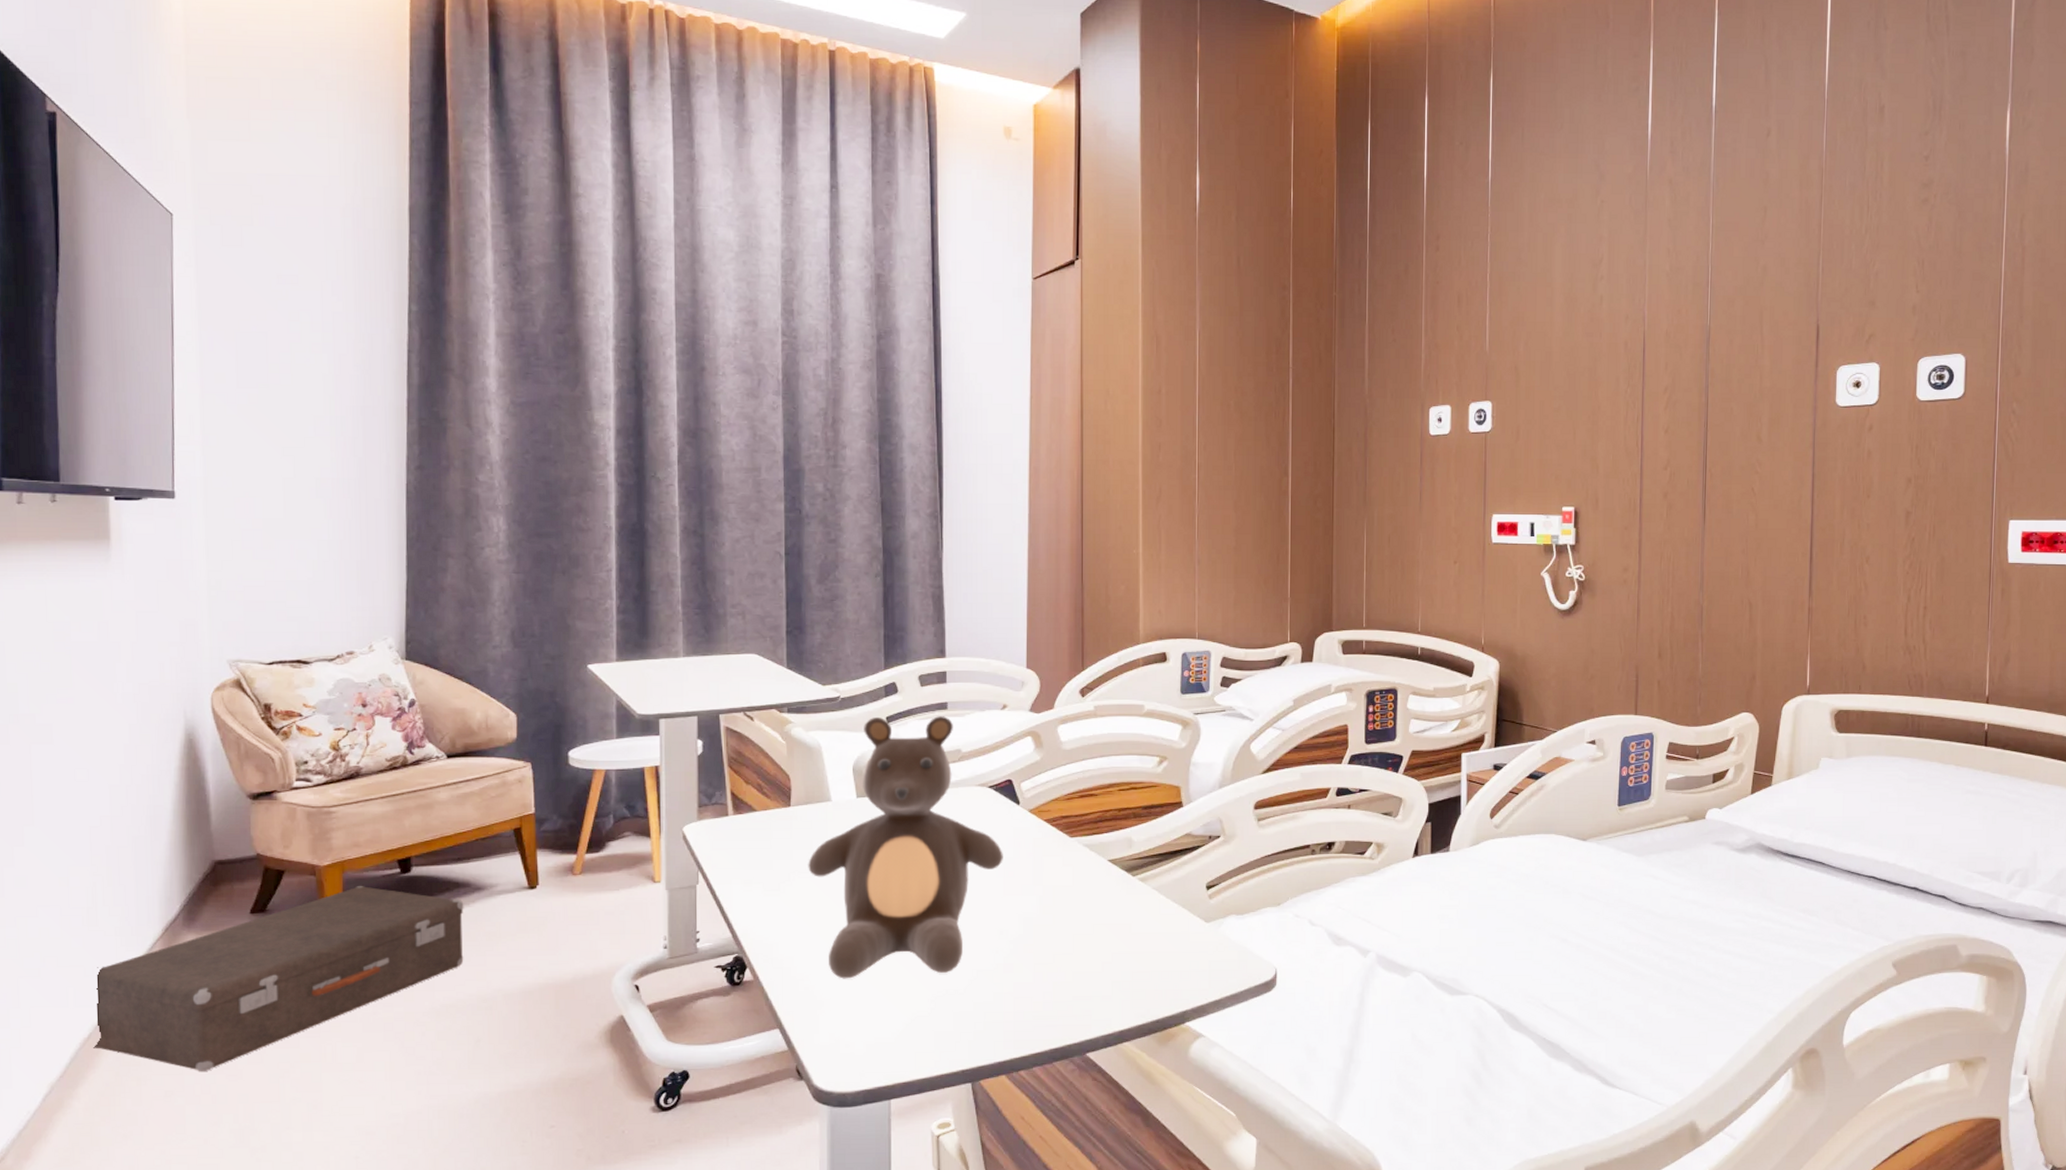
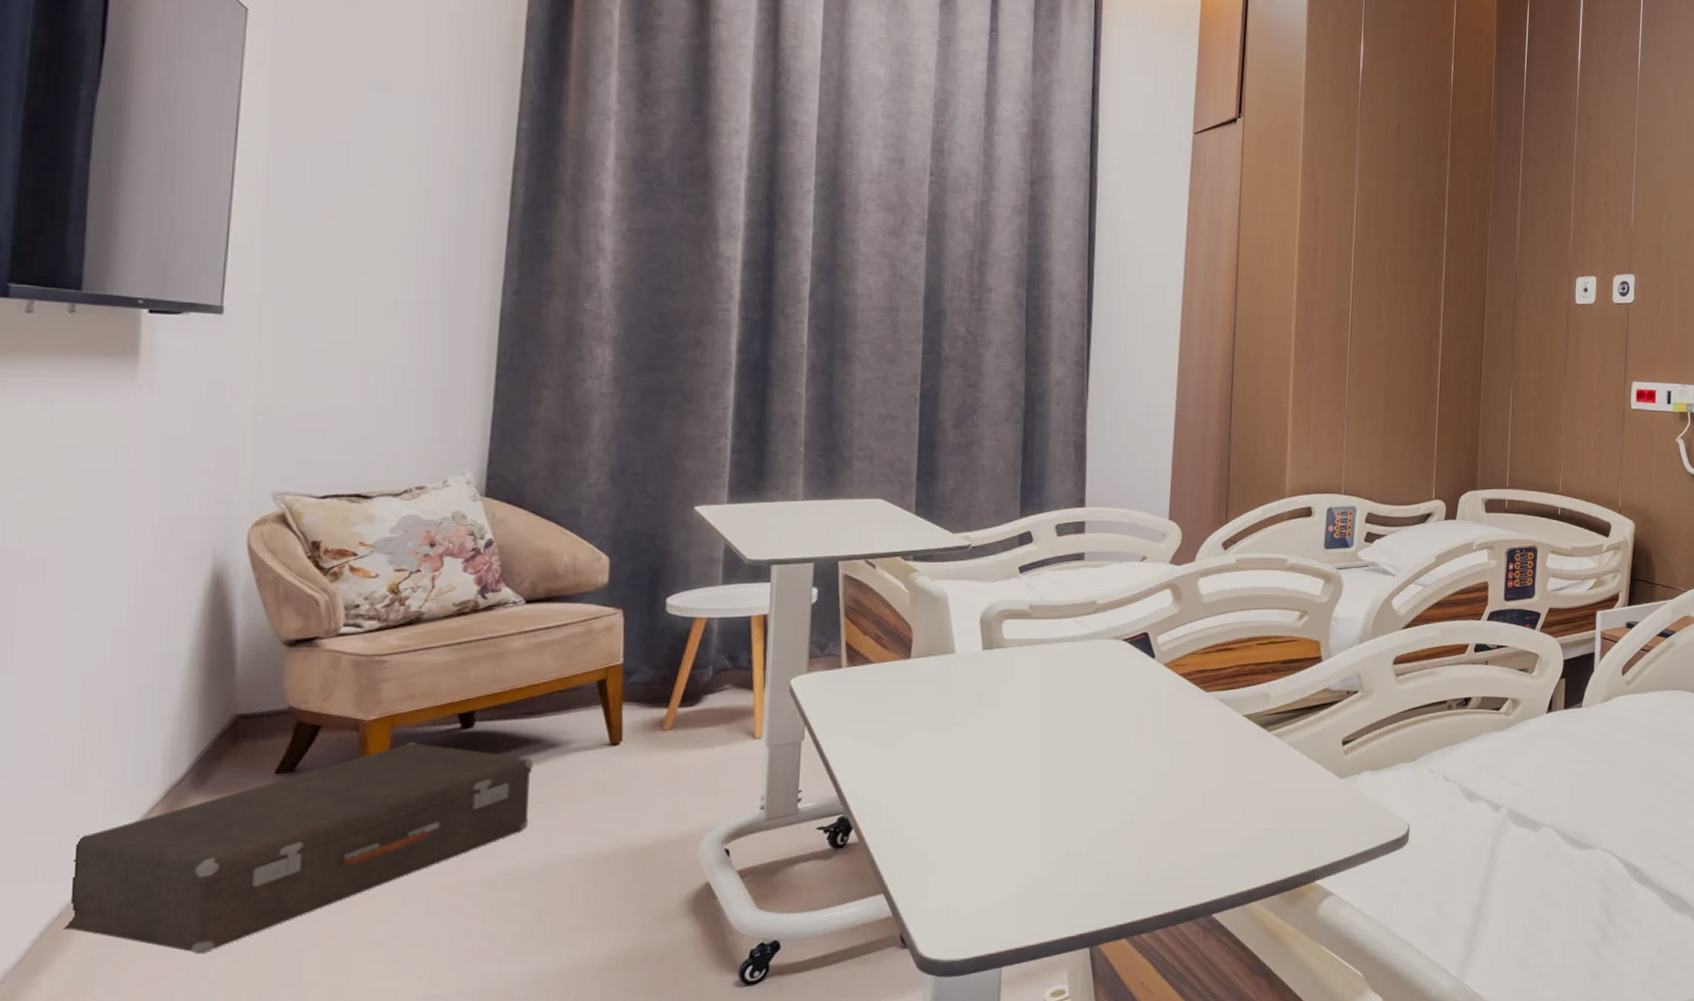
teddy bear: present [808,716,1003,979] -> none [925,567,1135,840]

